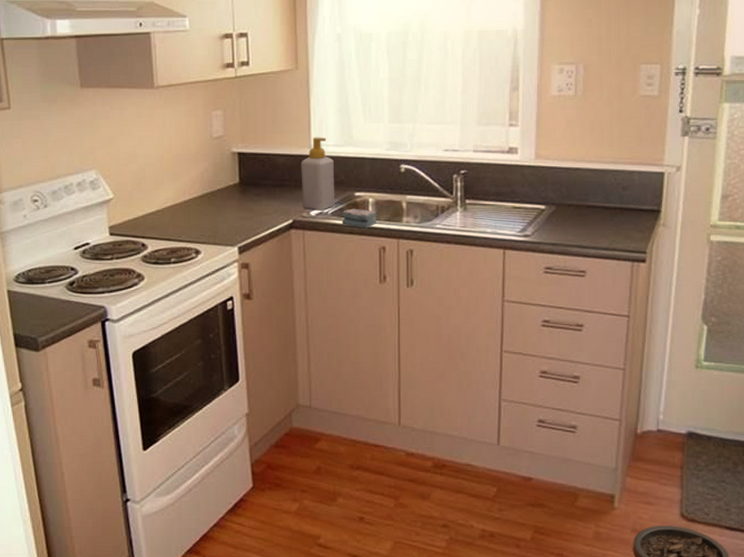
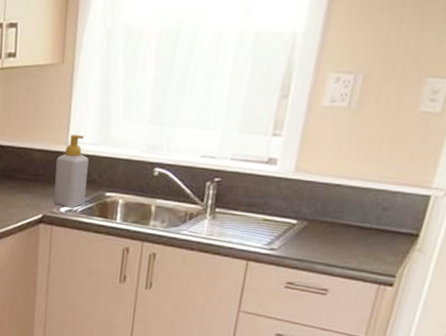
sponge: present [342,208,377,228] -> none [90,208,125,229]

